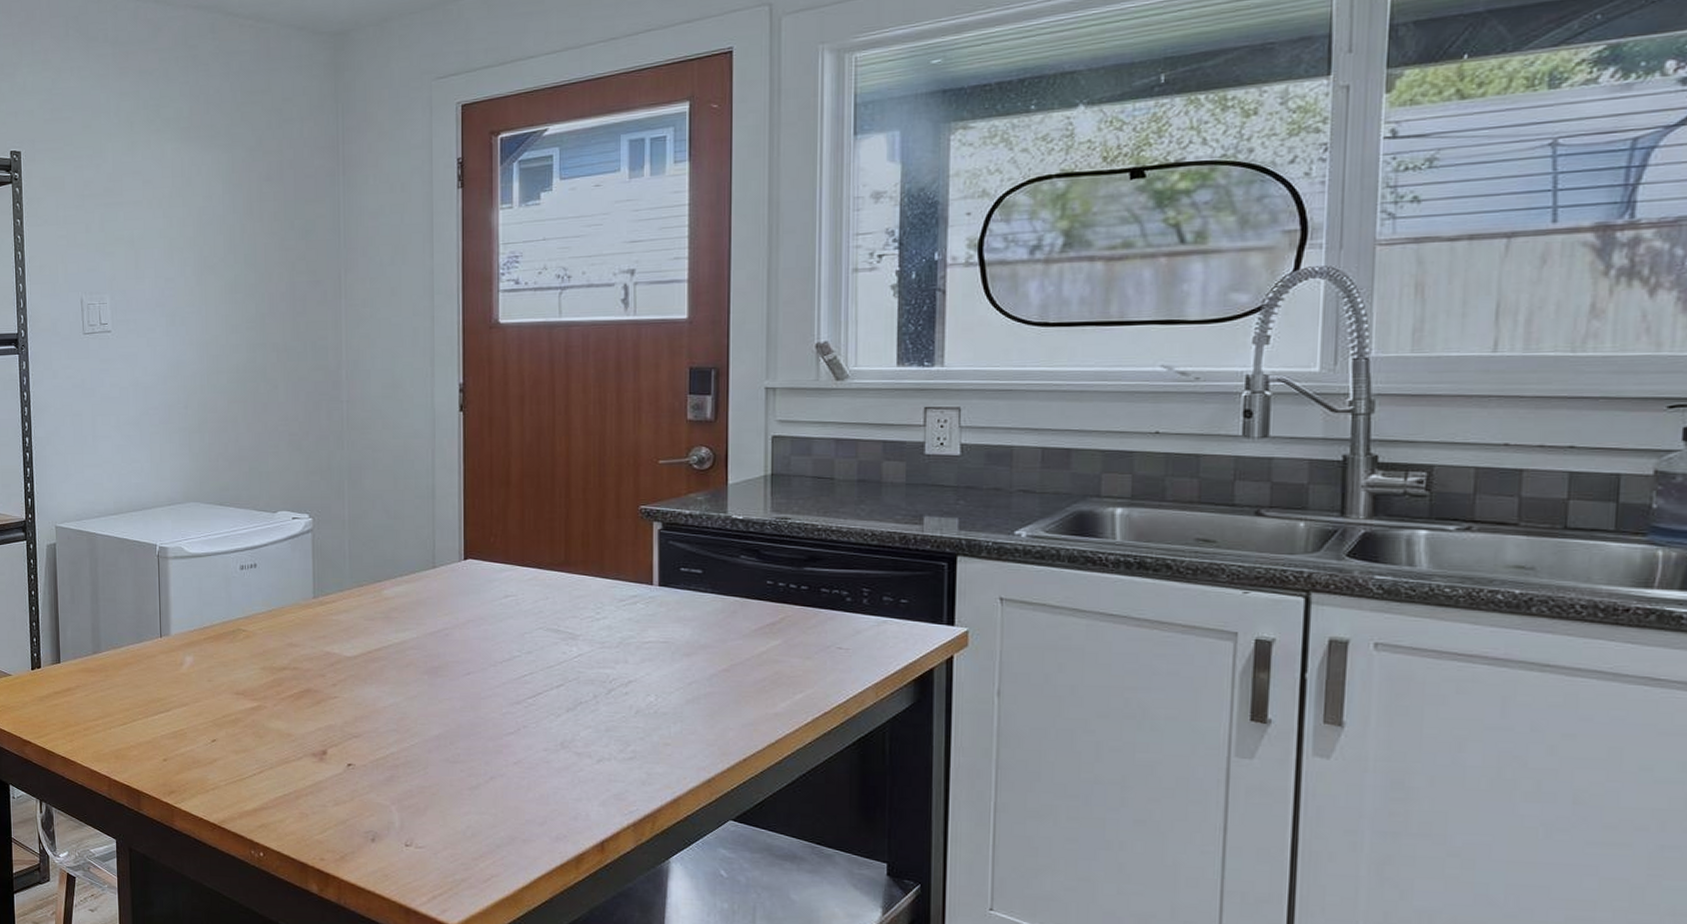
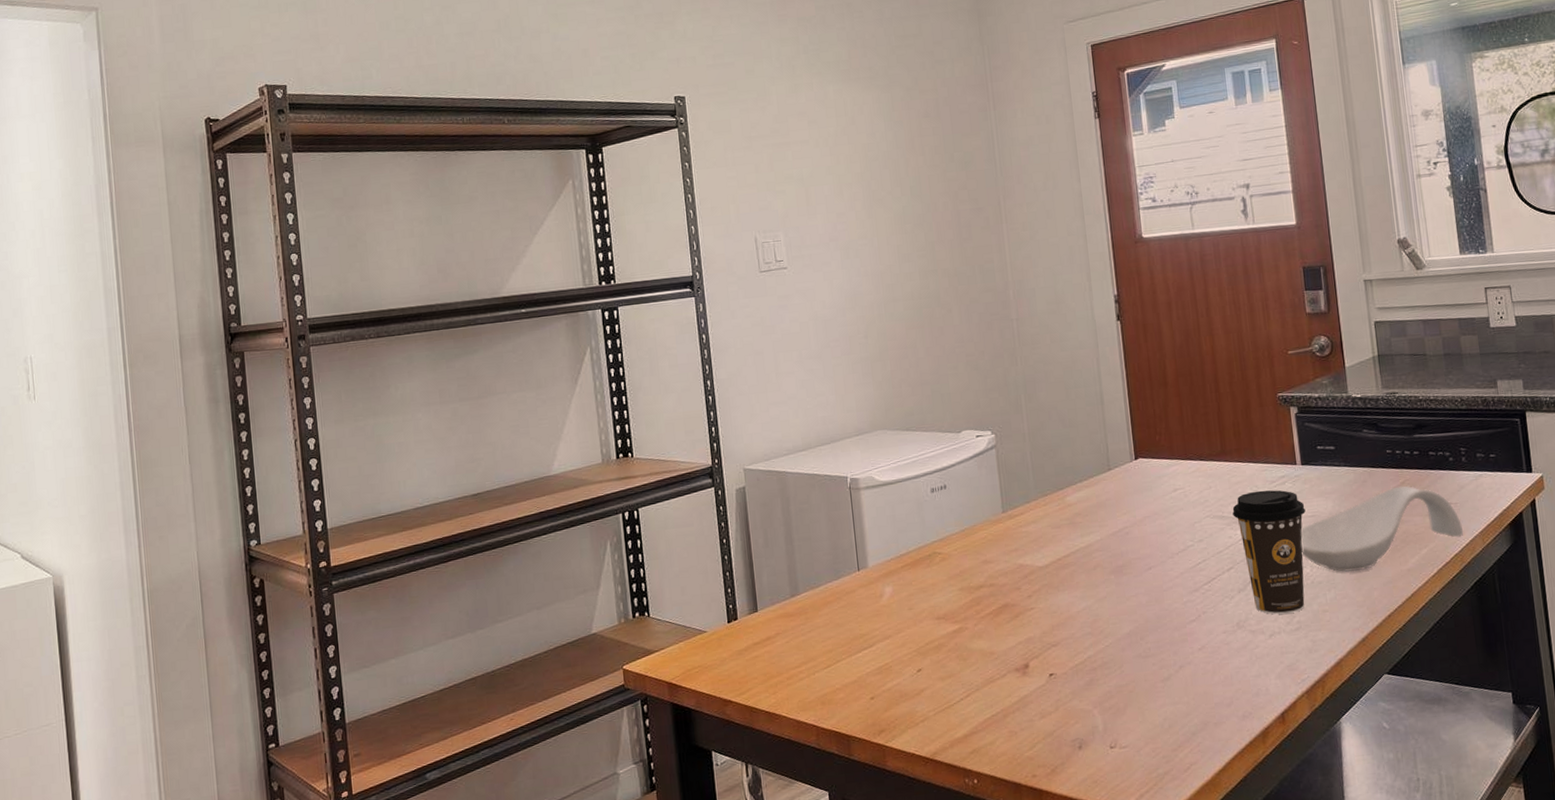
coffee cup: none [570,608,657,741] -> present [1232,490,1306,615]
spoon rest: none [647,622,853,708] -> present [1301,485,1464,573]

